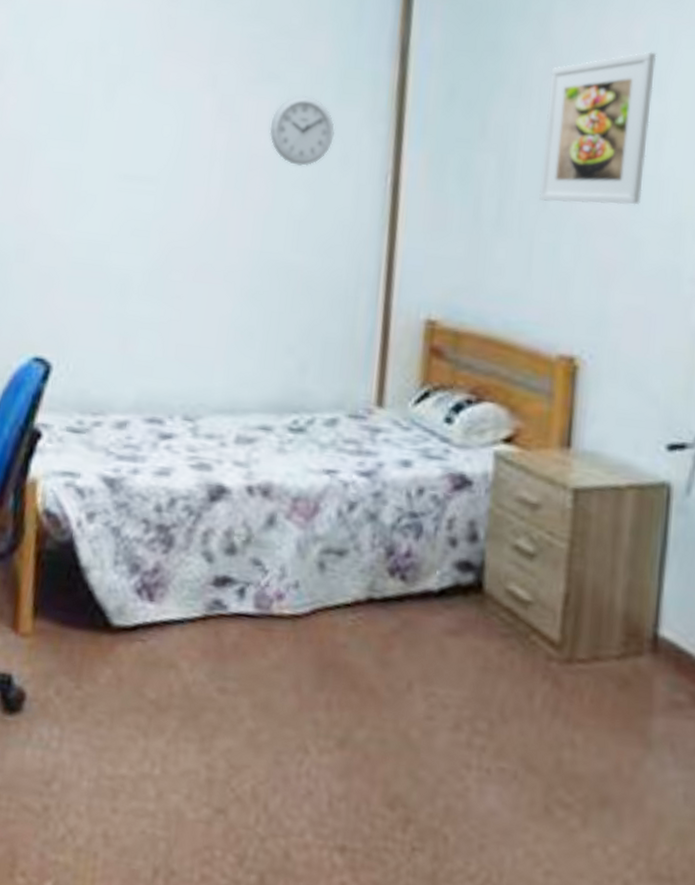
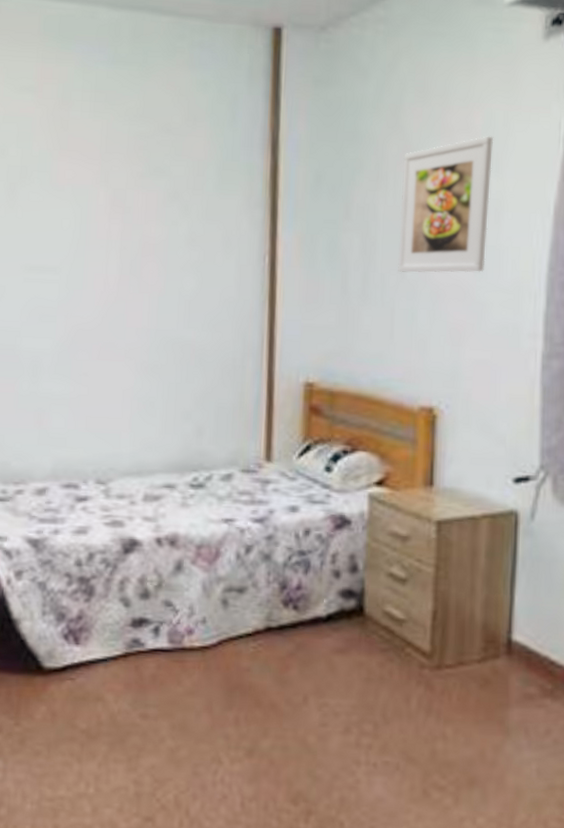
wall clock: present [269,95,335,166] -> none [158,186,216,251]

